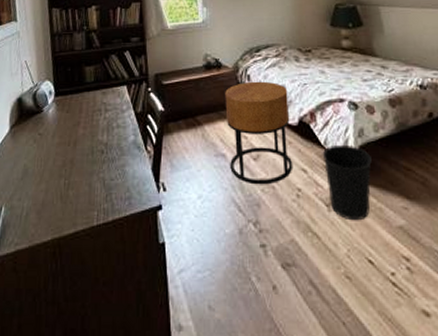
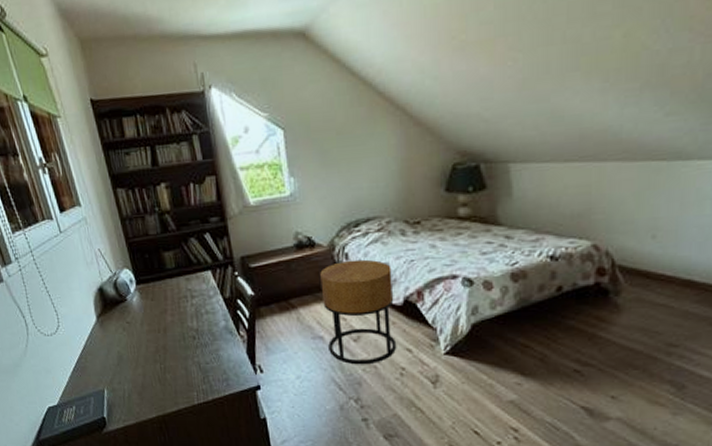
wastebasket: present [322,144,372,221] -> none [429,323,485,397]

